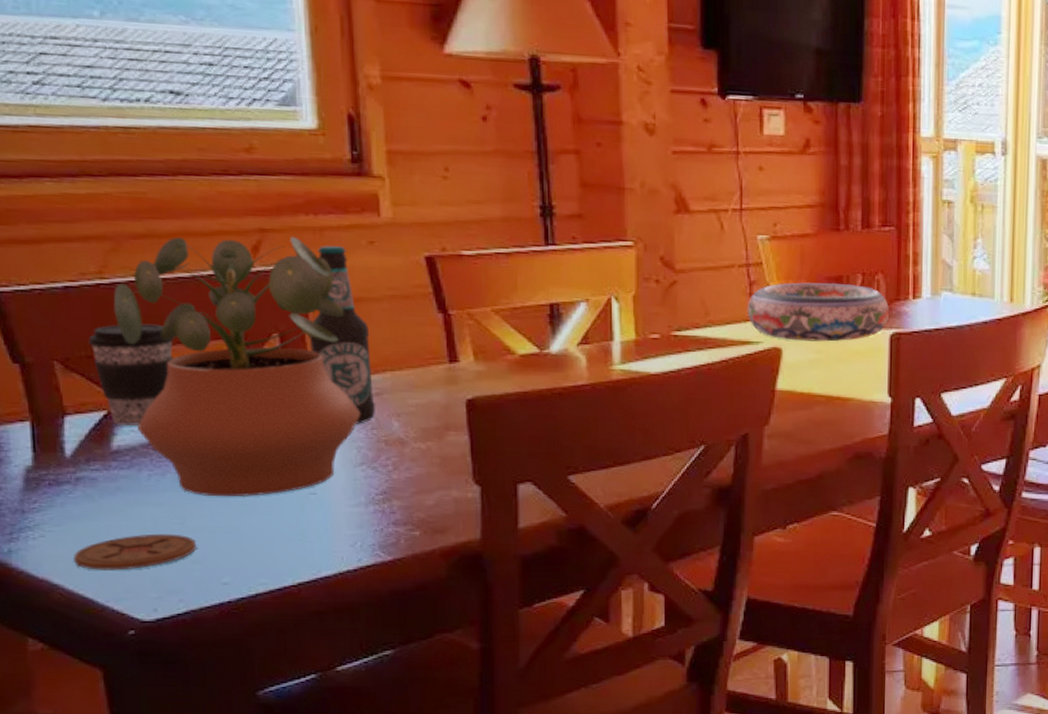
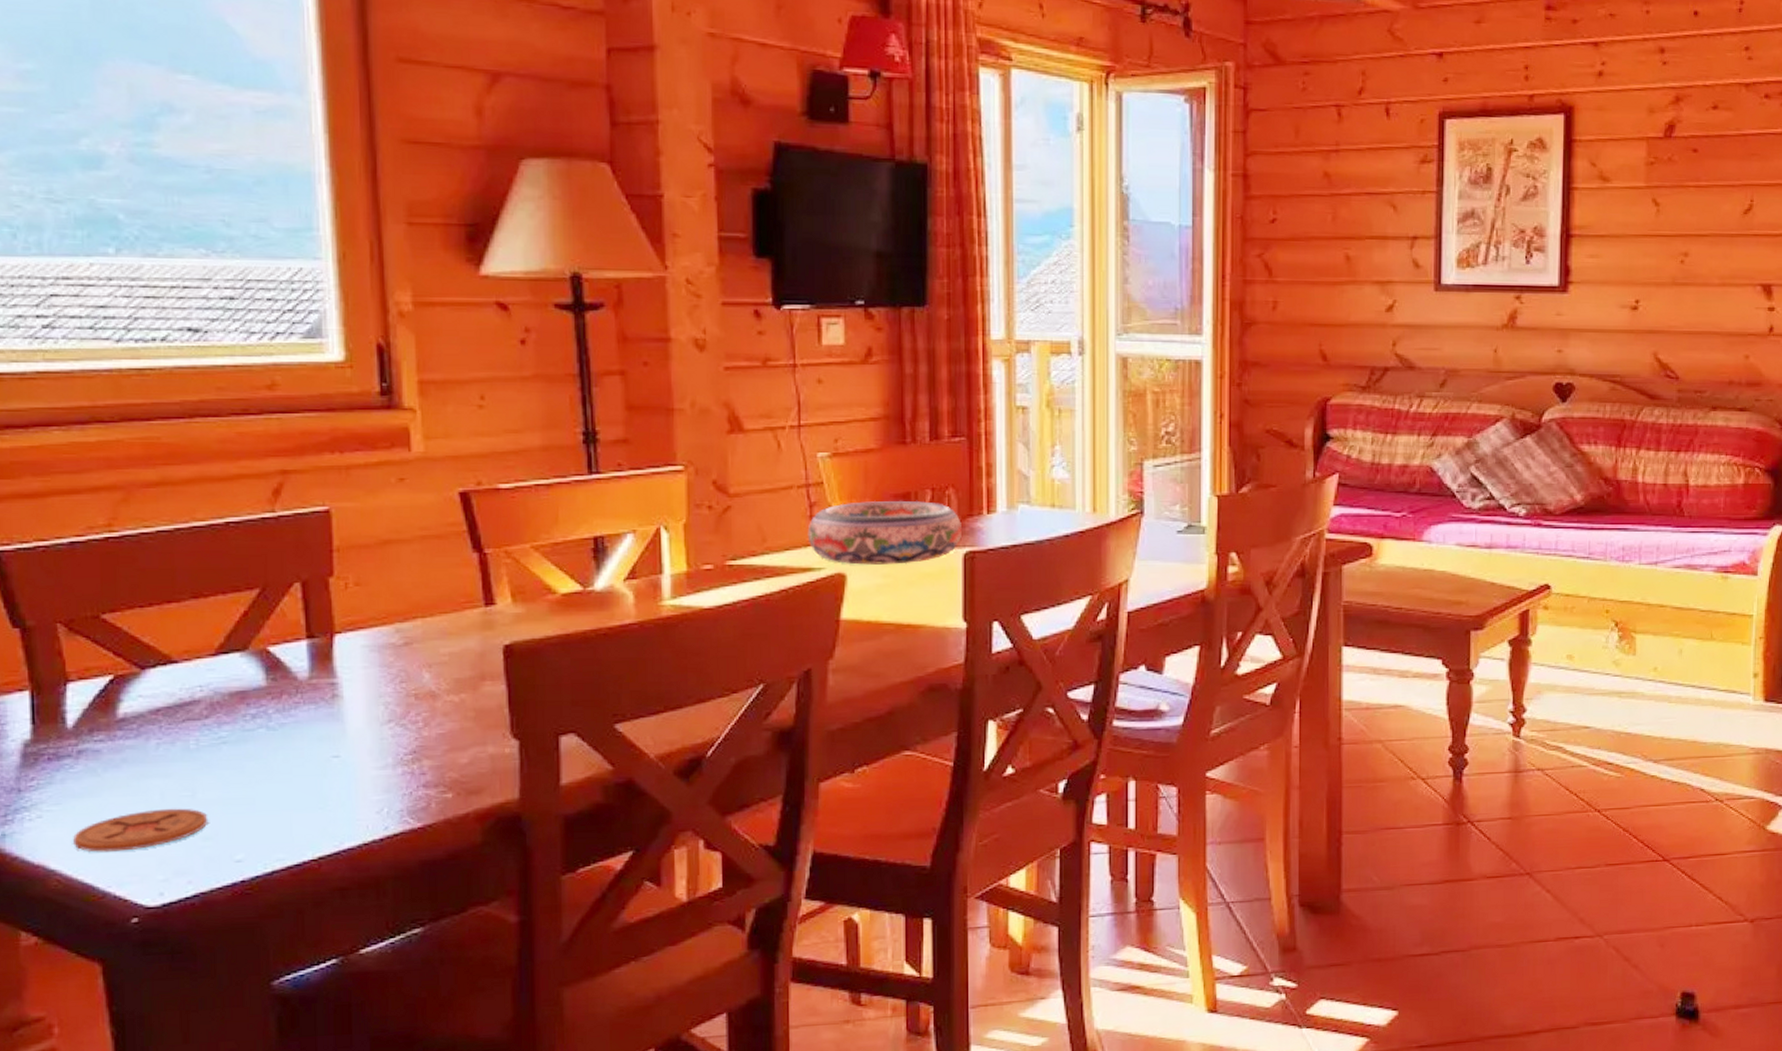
coffee cup: present [88,324,174,426] -> none [94,578,187,690]
potted plant: present [113,236,360,497] -> none [123,477,388,765]
bottle: present [308,246,376,424] -> none [333,485,406,678]

